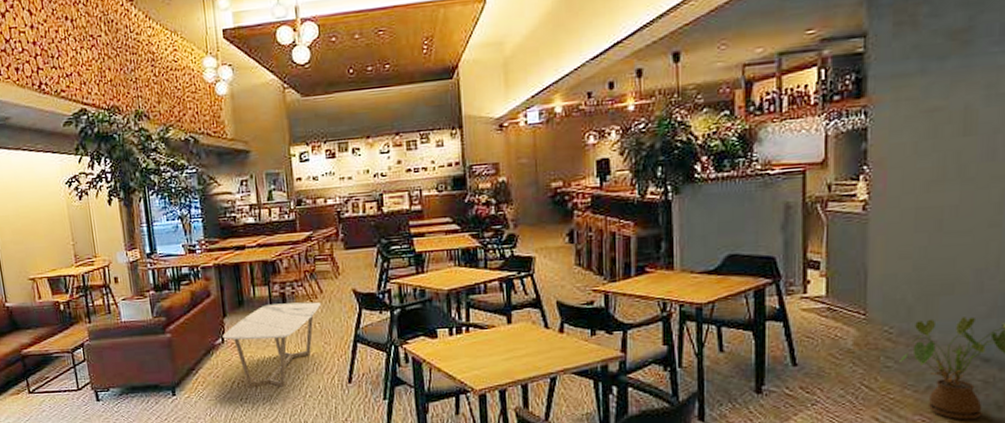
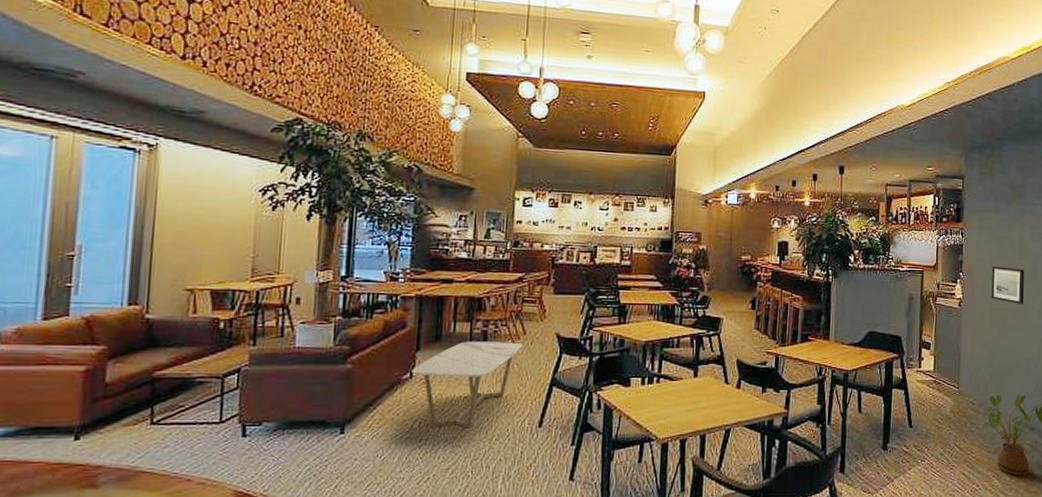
wall art: none [915,148,973,198] -> present [991,266,1025,304]

